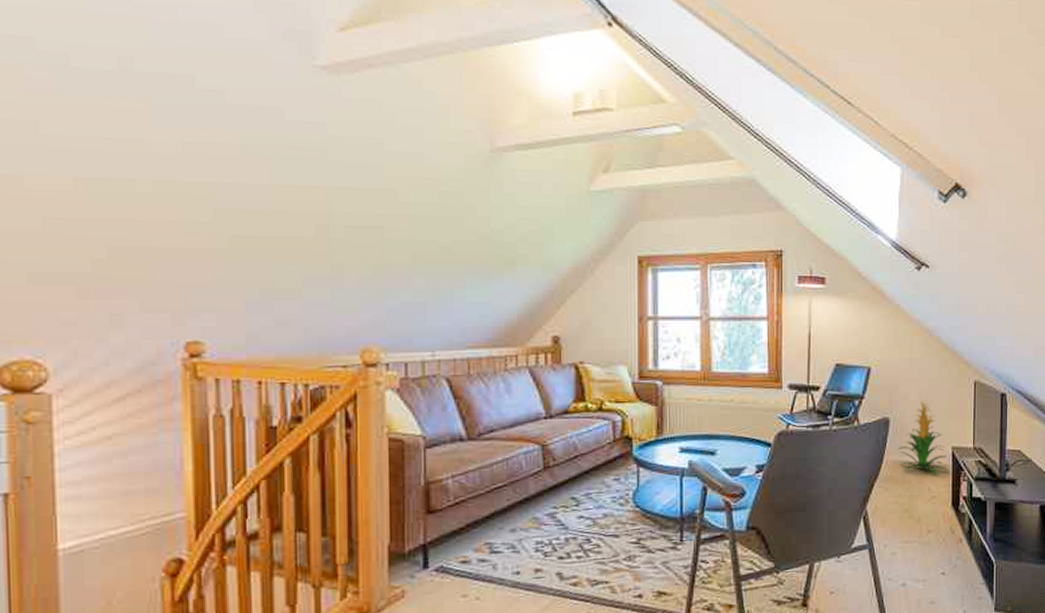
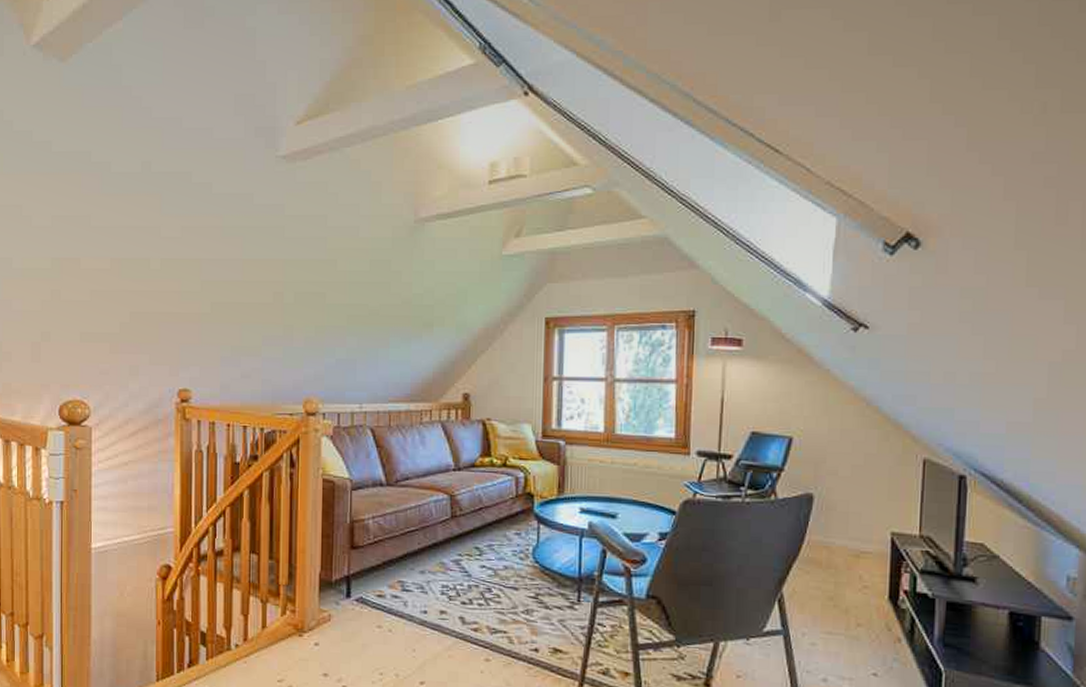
indoor plant: present [898,400,950,475] -> none [822,476,888,563]

